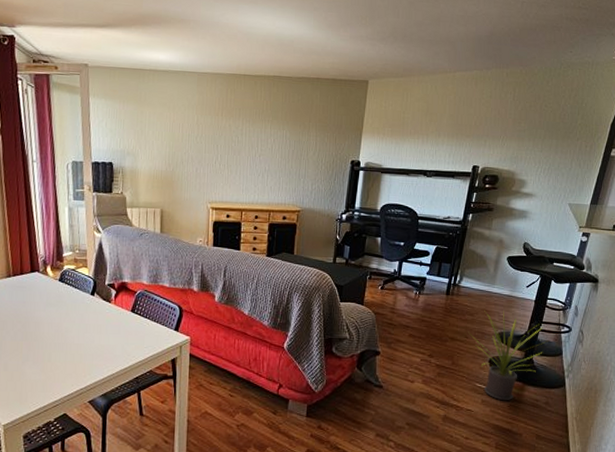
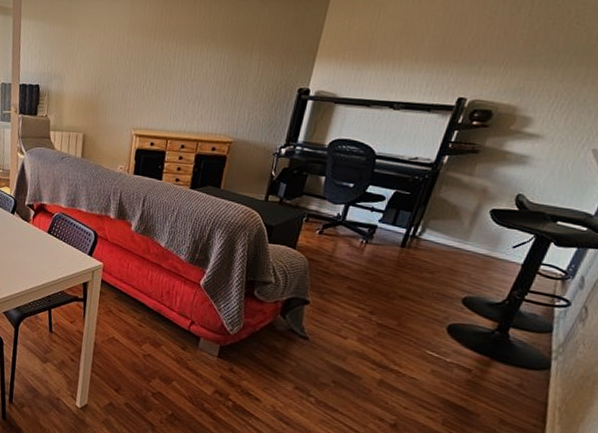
house plant: present [468,310,549,401] -> none [423,270,535,376]

